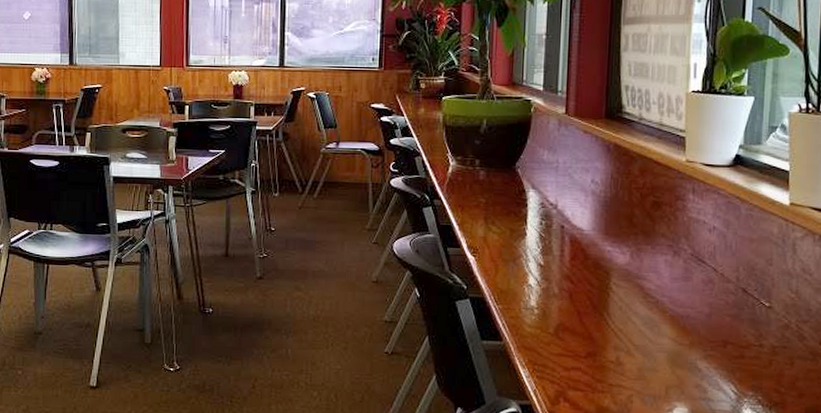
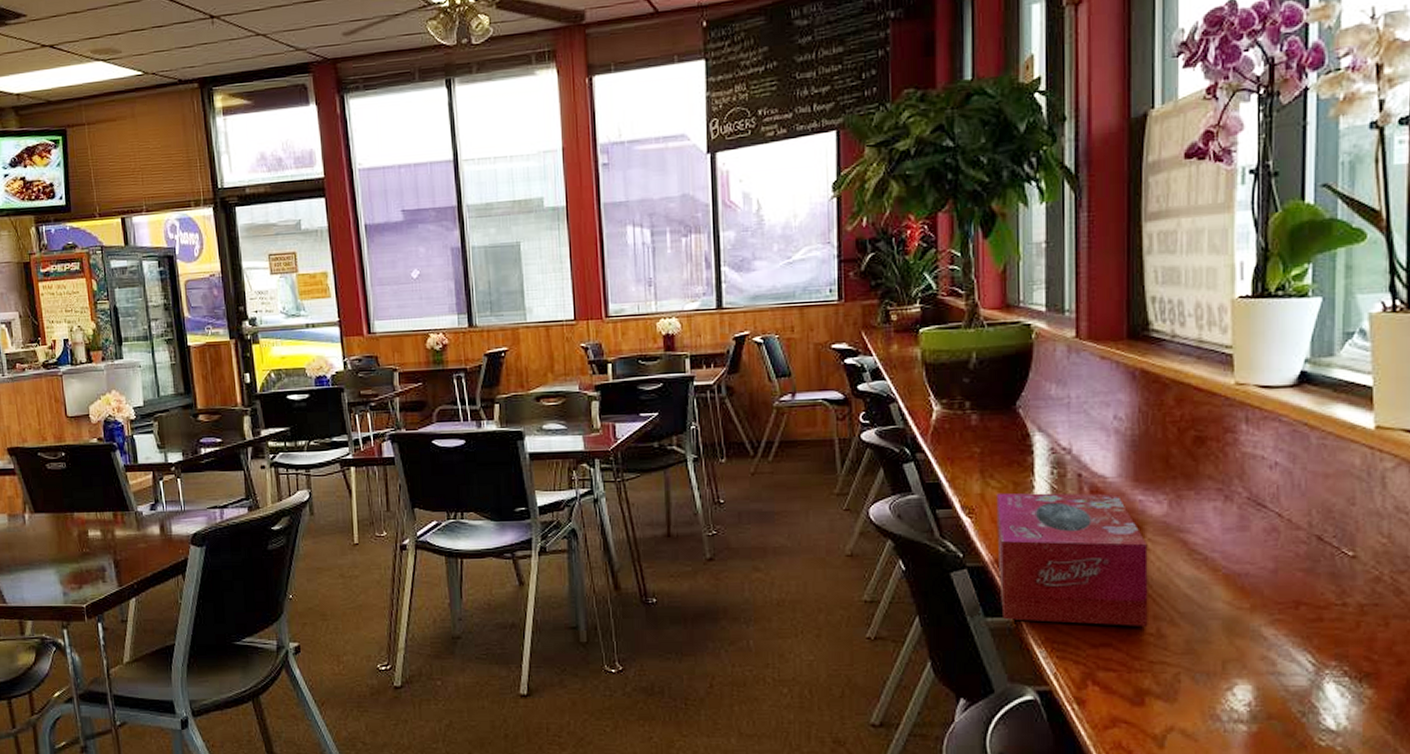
tissue box: none [494,237,613,355] -> present [996,492,1148,626]

